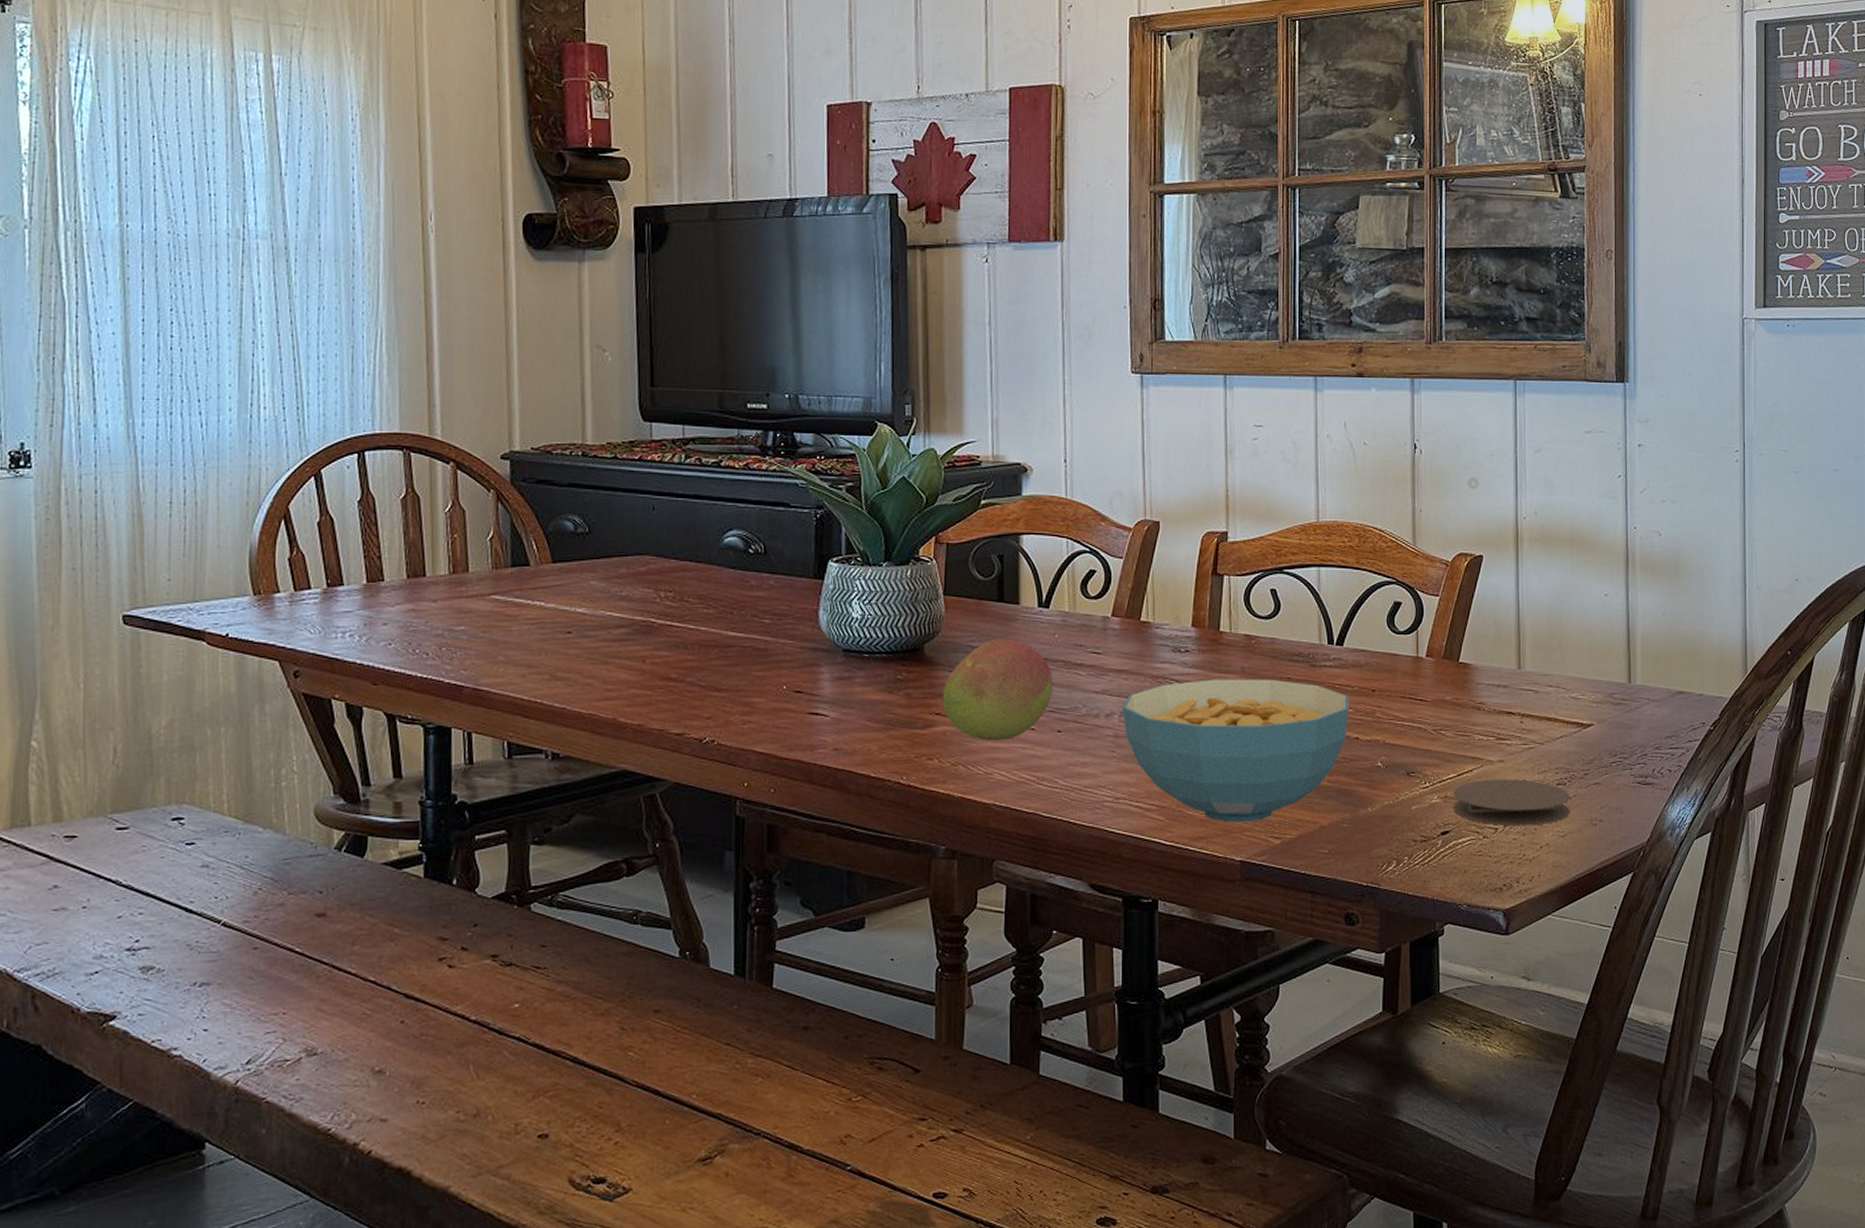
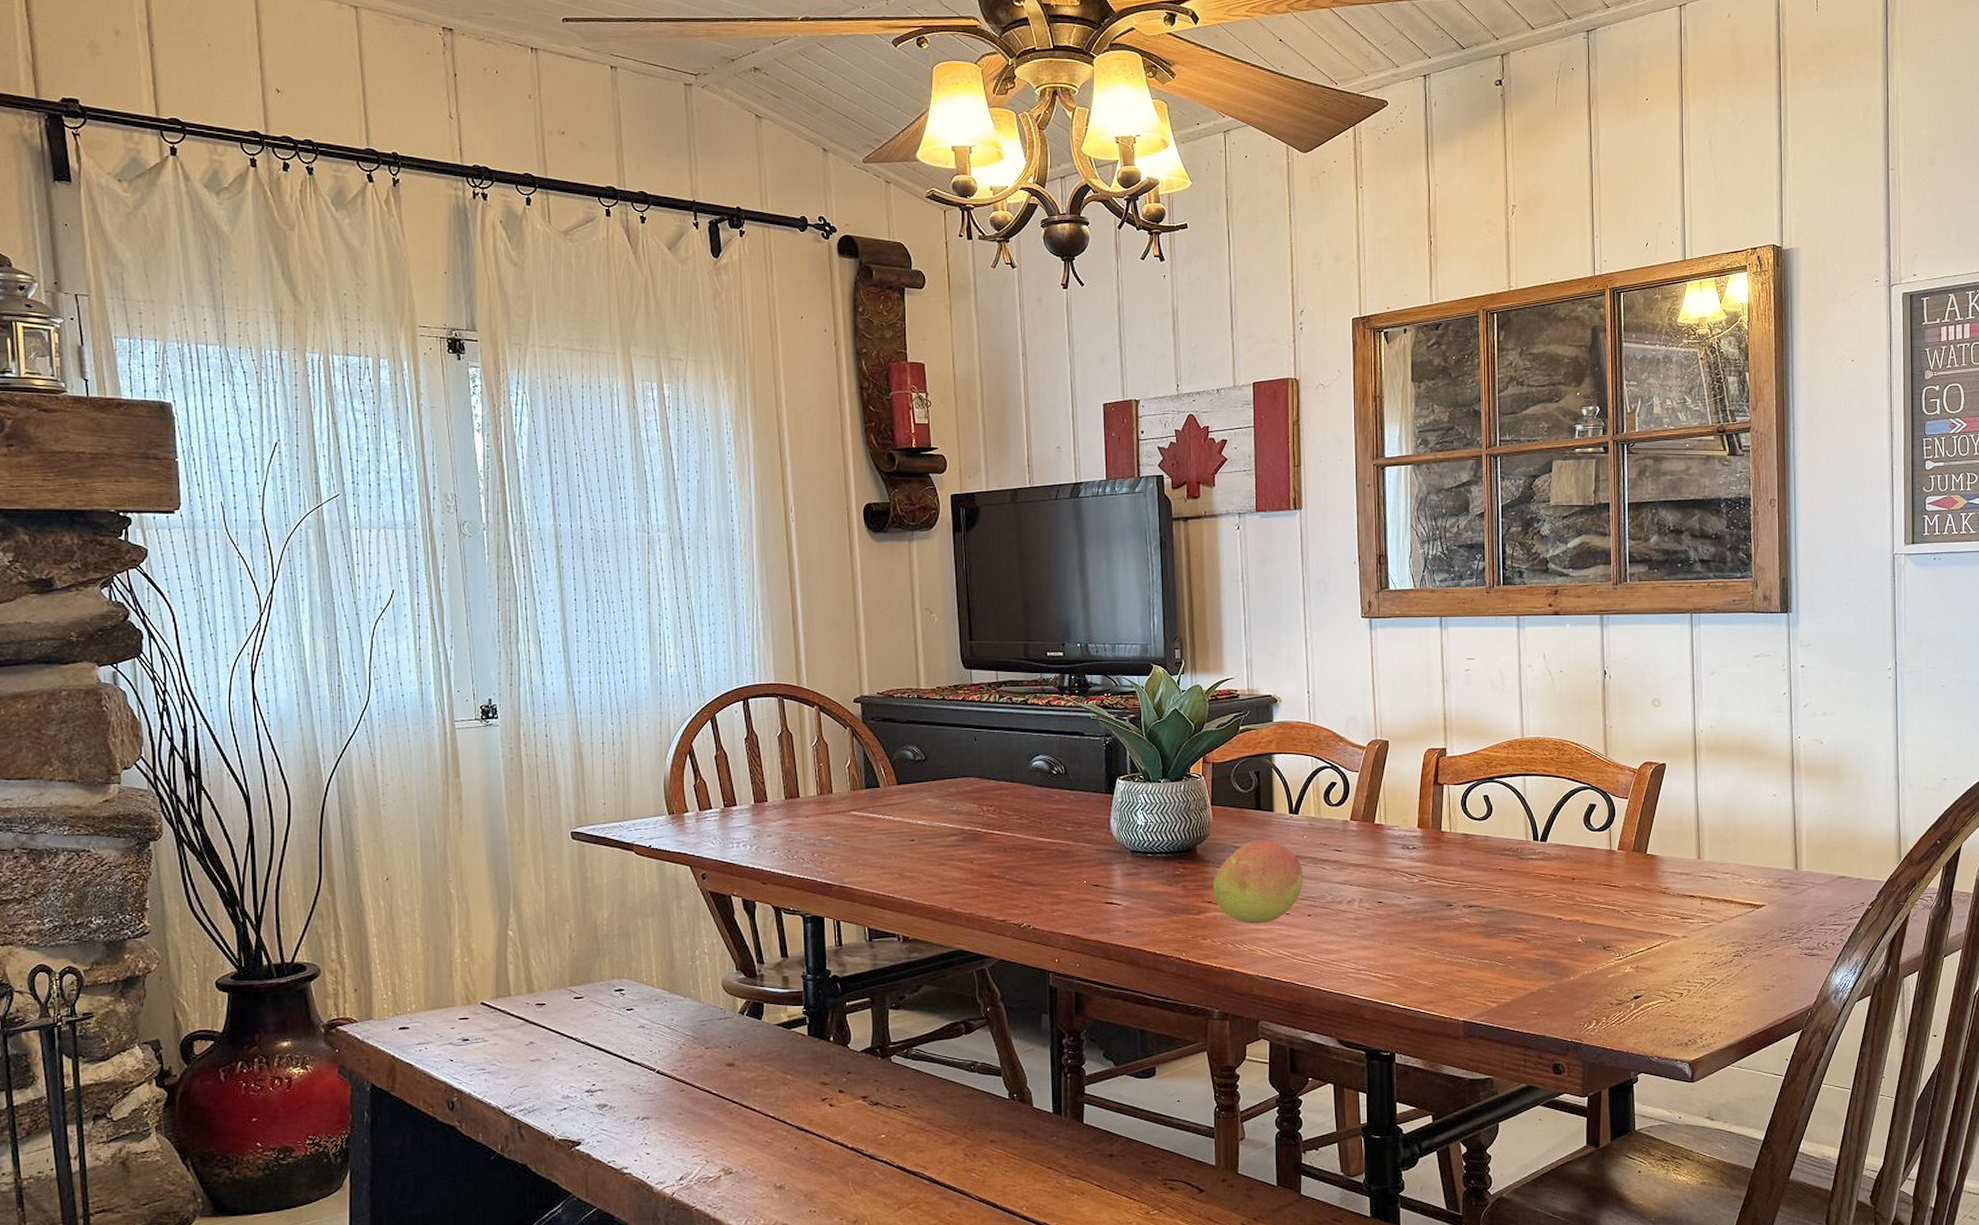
cereal bowl: present [1122,679,1350,823] -> none [1361,870,1553,990]
coaster: present [1453,779,1570,827] -> none [1643,952,1746,992]

